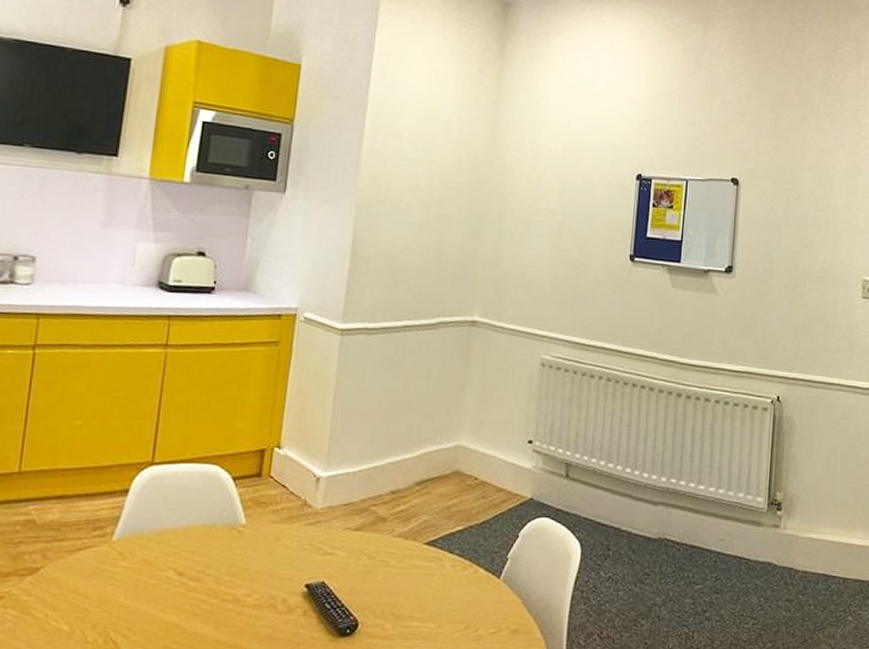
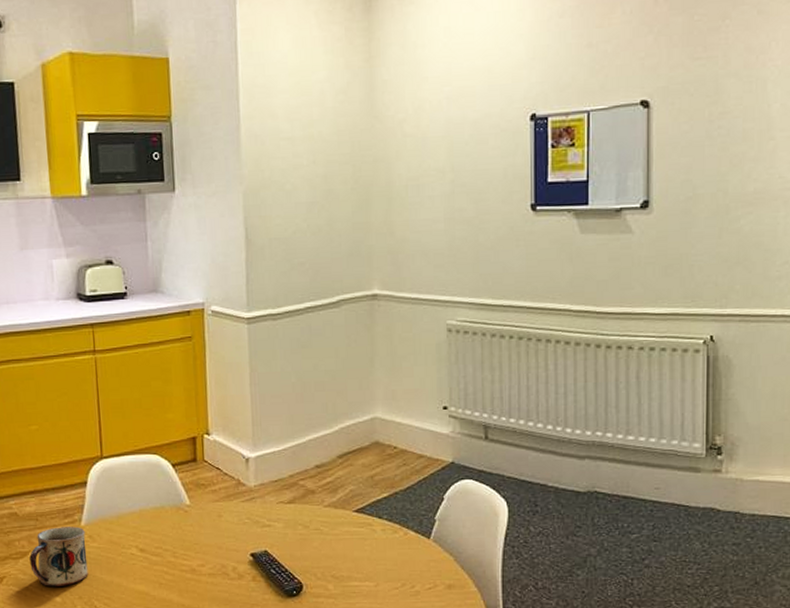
mug: none [38,540,116,612] -> present [29,526,89,586]

